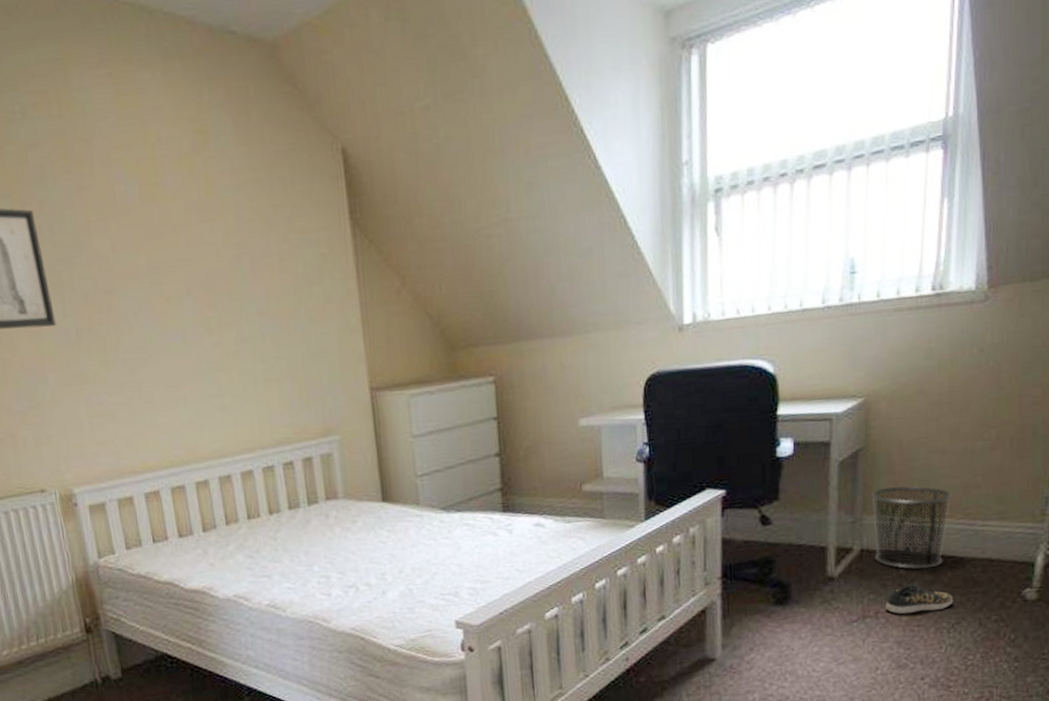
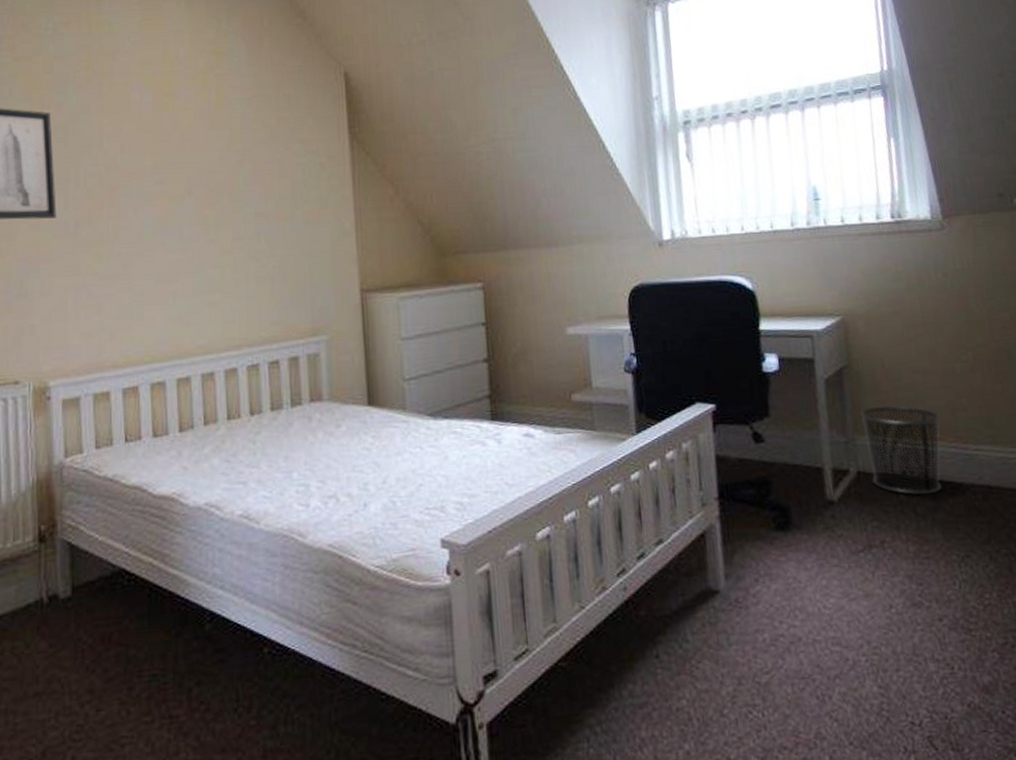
shoe: present [885,583,954,615] -> none [890,510,960,545]

